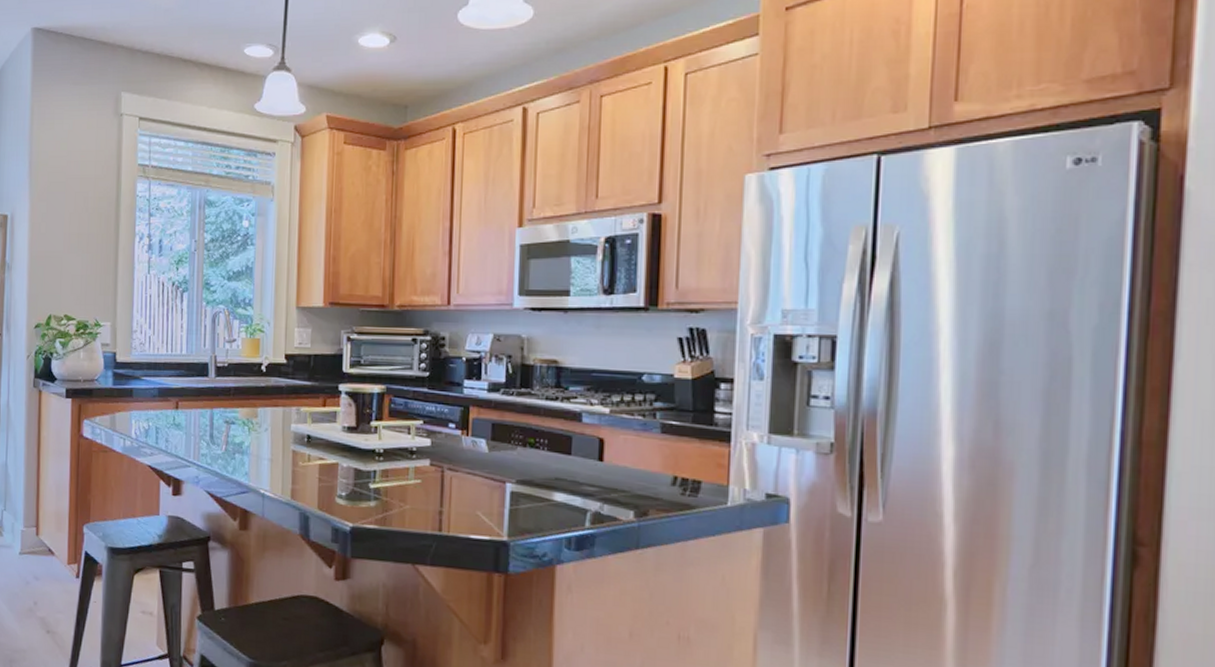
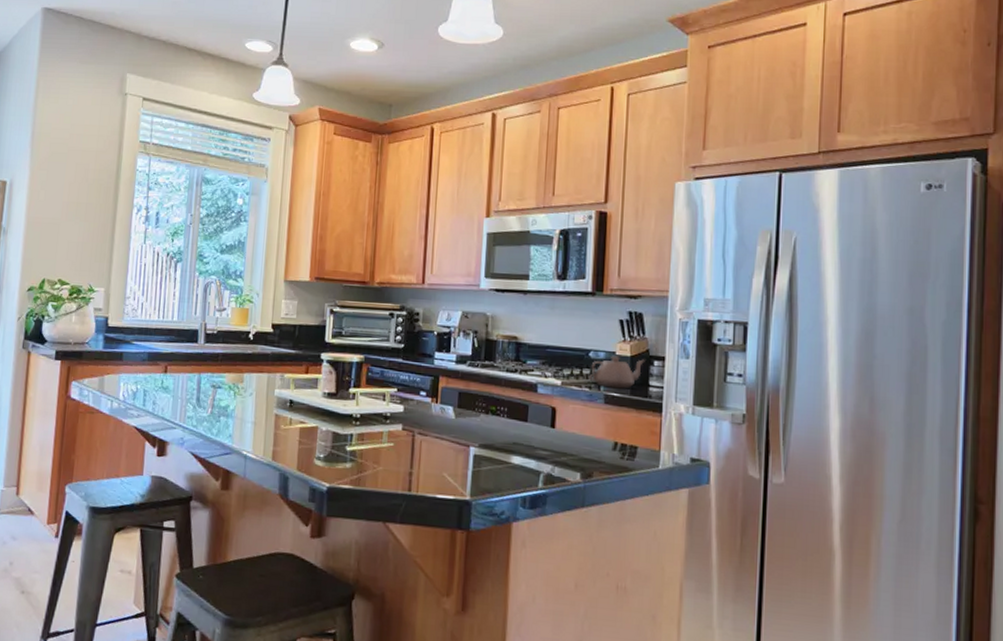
teapot: none [642,379,710,417] -> present [589,355,645,390]

